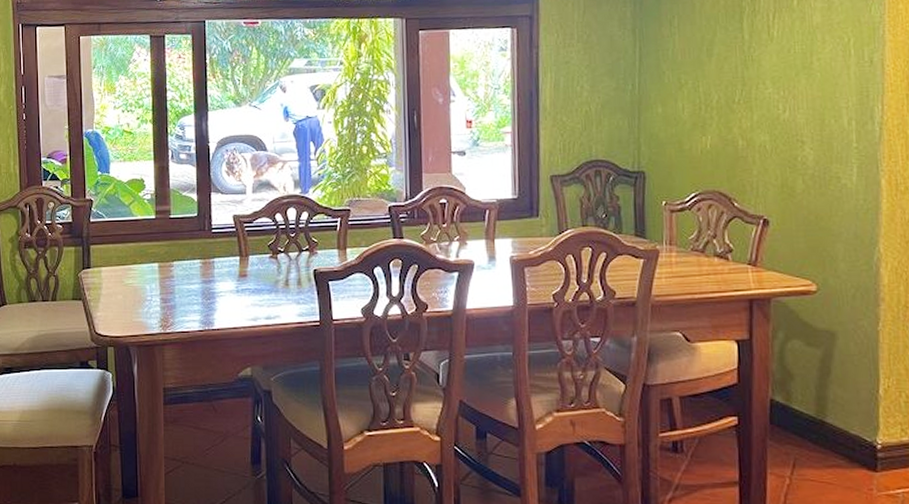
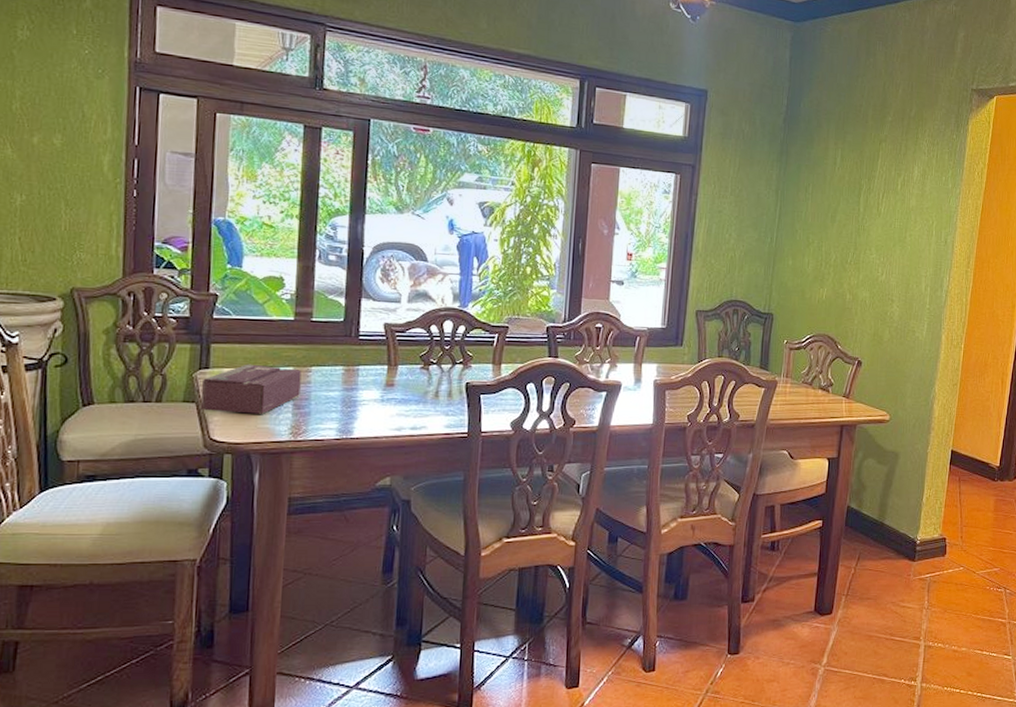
tissue box: none [86,262,166,309] -> present [201,364,302,414]

